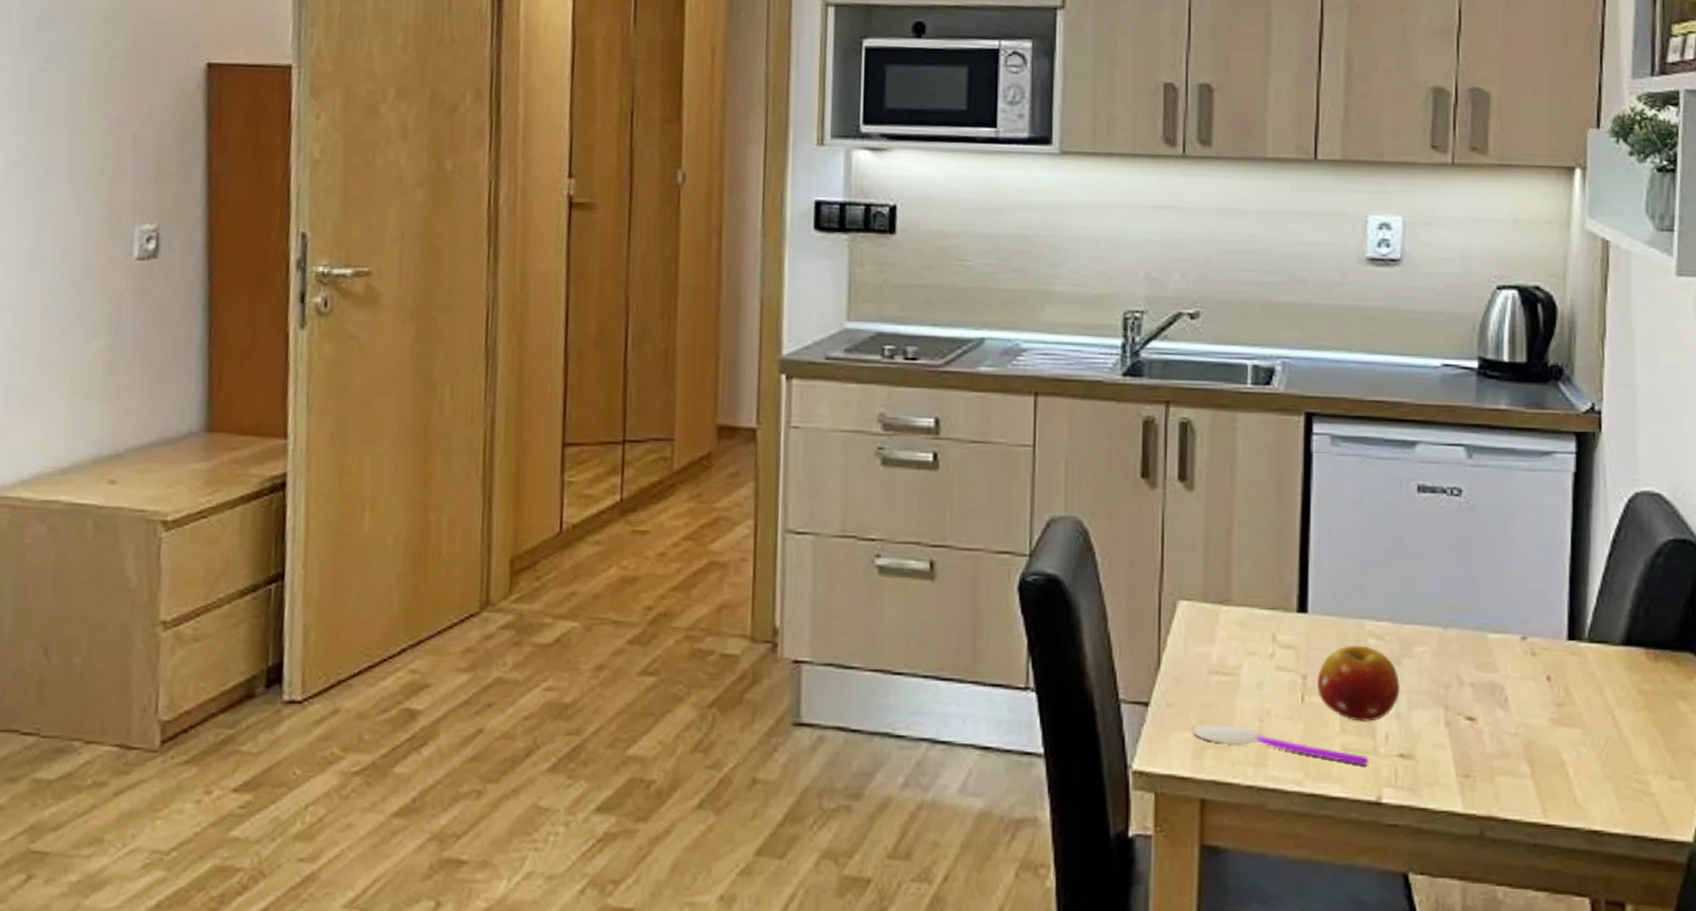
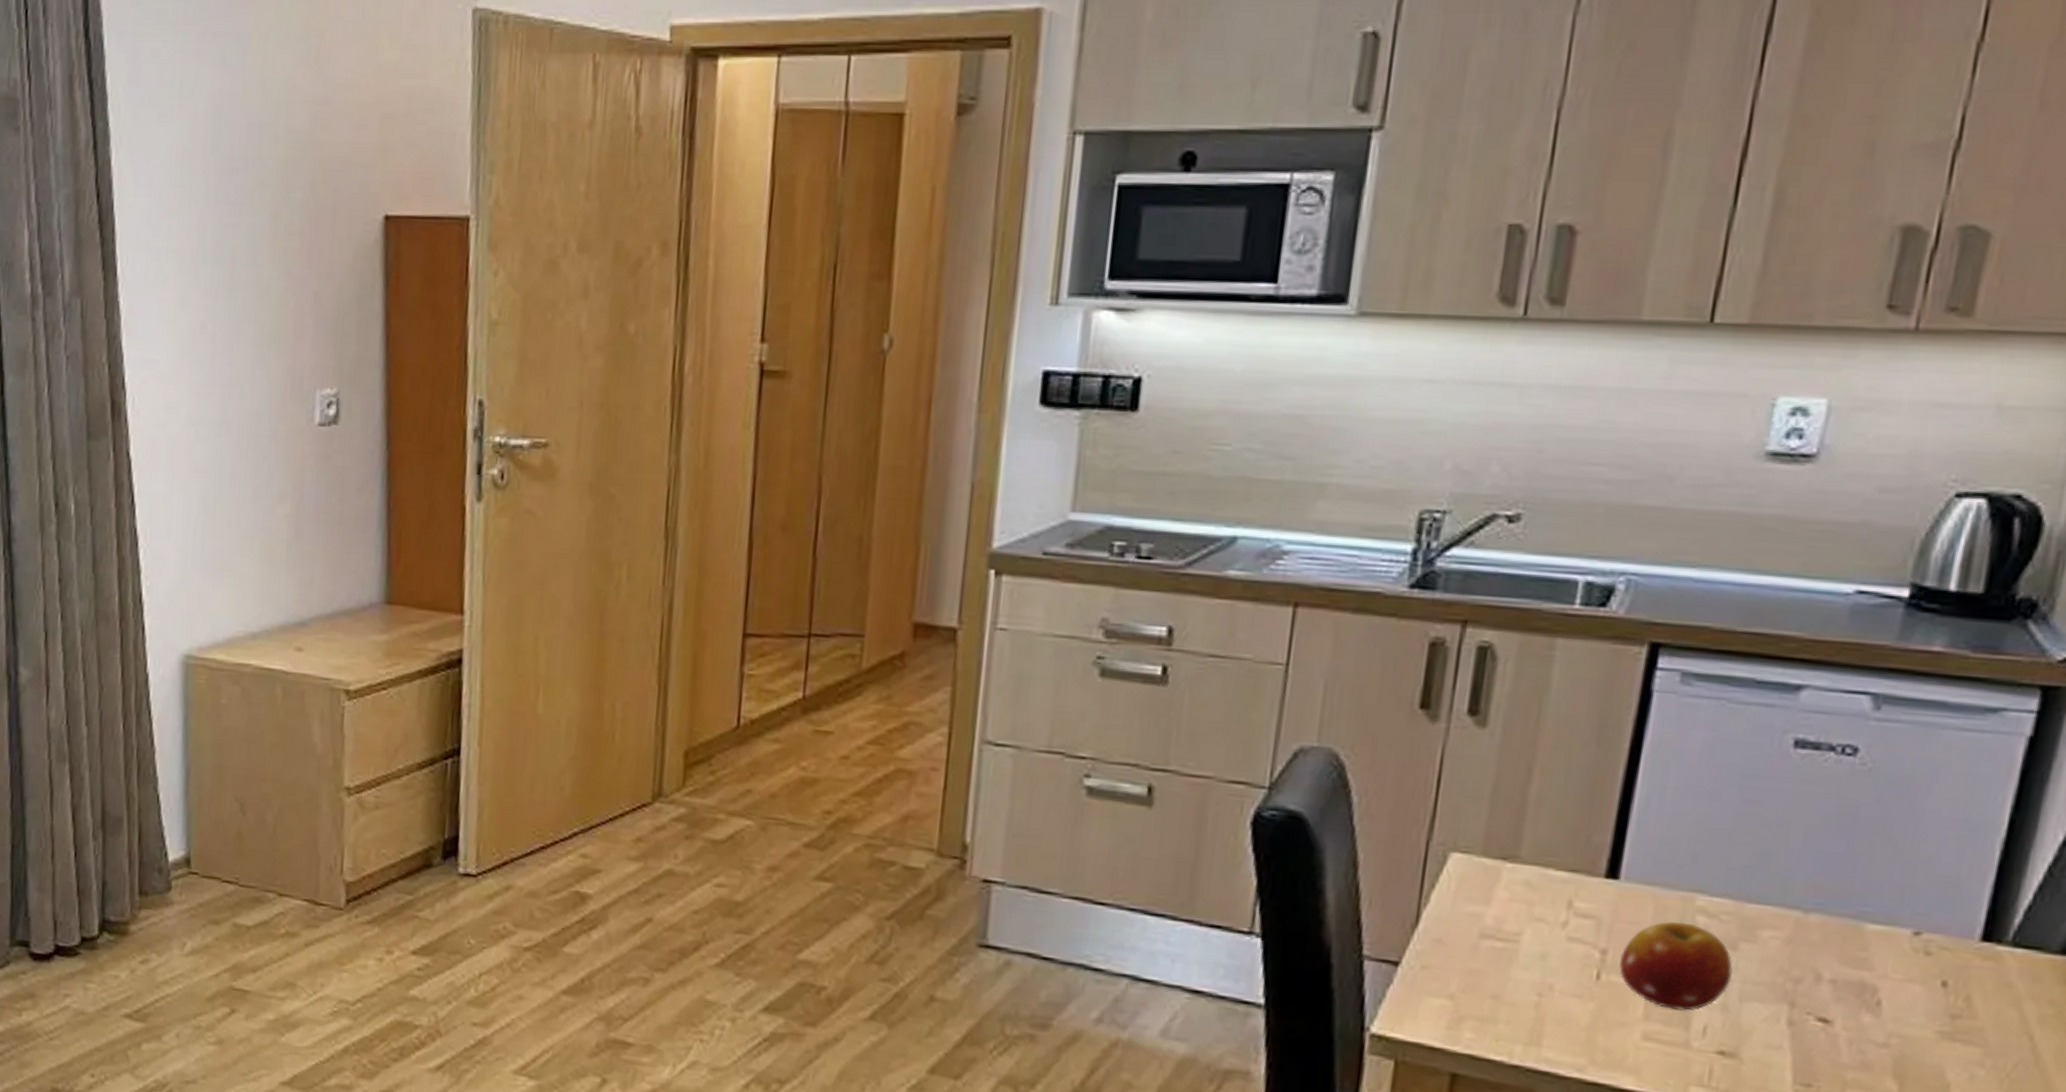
spoon: present [1194,724,1369,766] -> none [1452,993,1677,1060]

